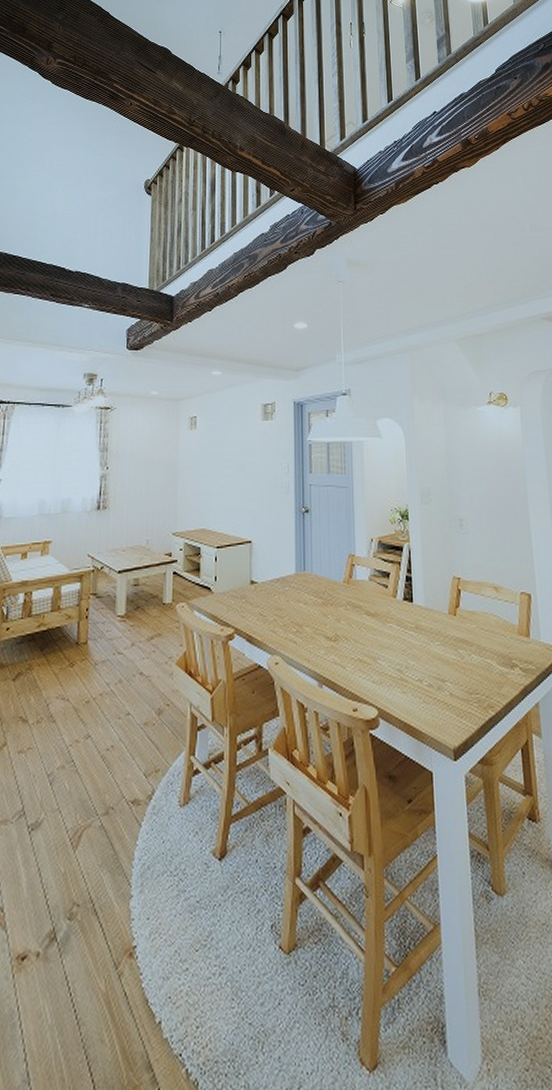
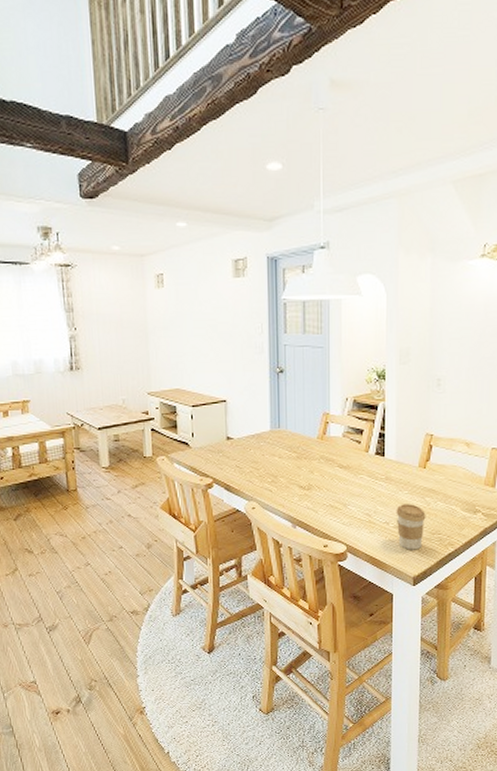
coffee cup: none [428,657,461,714] -> present [396,504,426,550]

